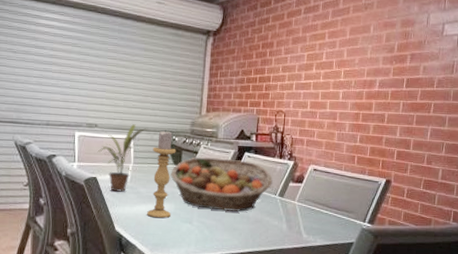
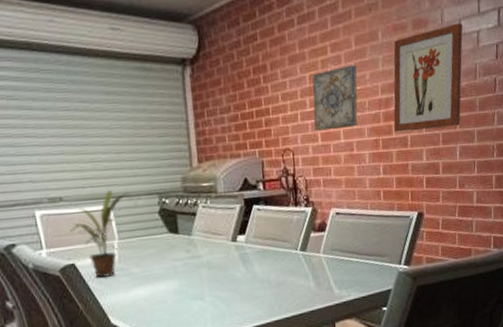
candle holder: present [147,130,176,219] -> none [139,192,176,301]
fruit basket: present [170,157,273,212] -> none [167,215,291,280]
wall art: none [305,50,349,100] -> present [312,65,358,131]
wall art: none [374,26,445,111] -> present [393,23,463,132]

